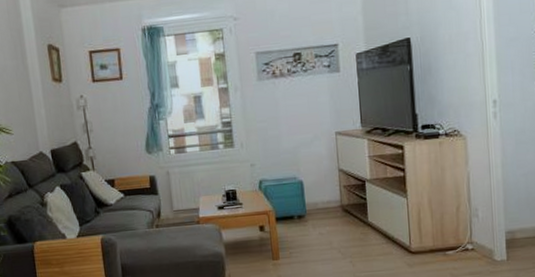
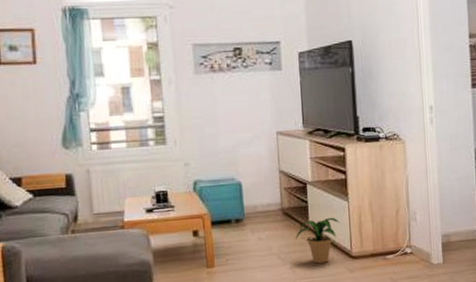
potted plant: none [355,213,399,258] -> present [295,217,340,264]

